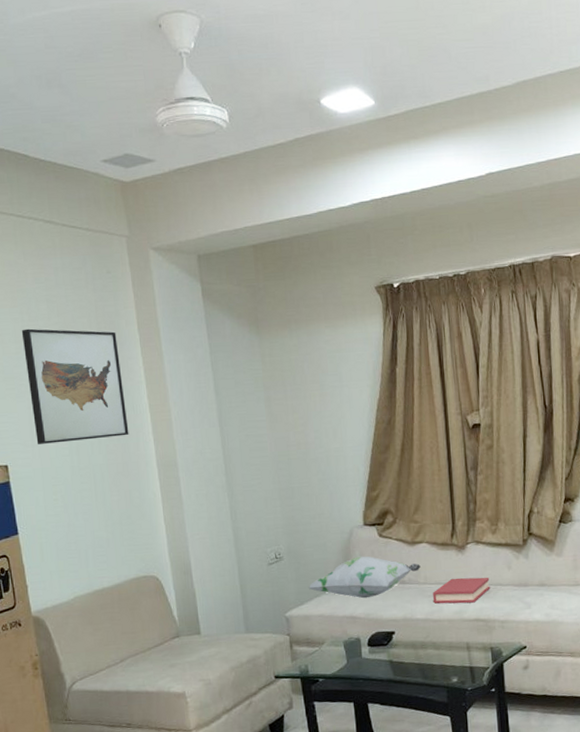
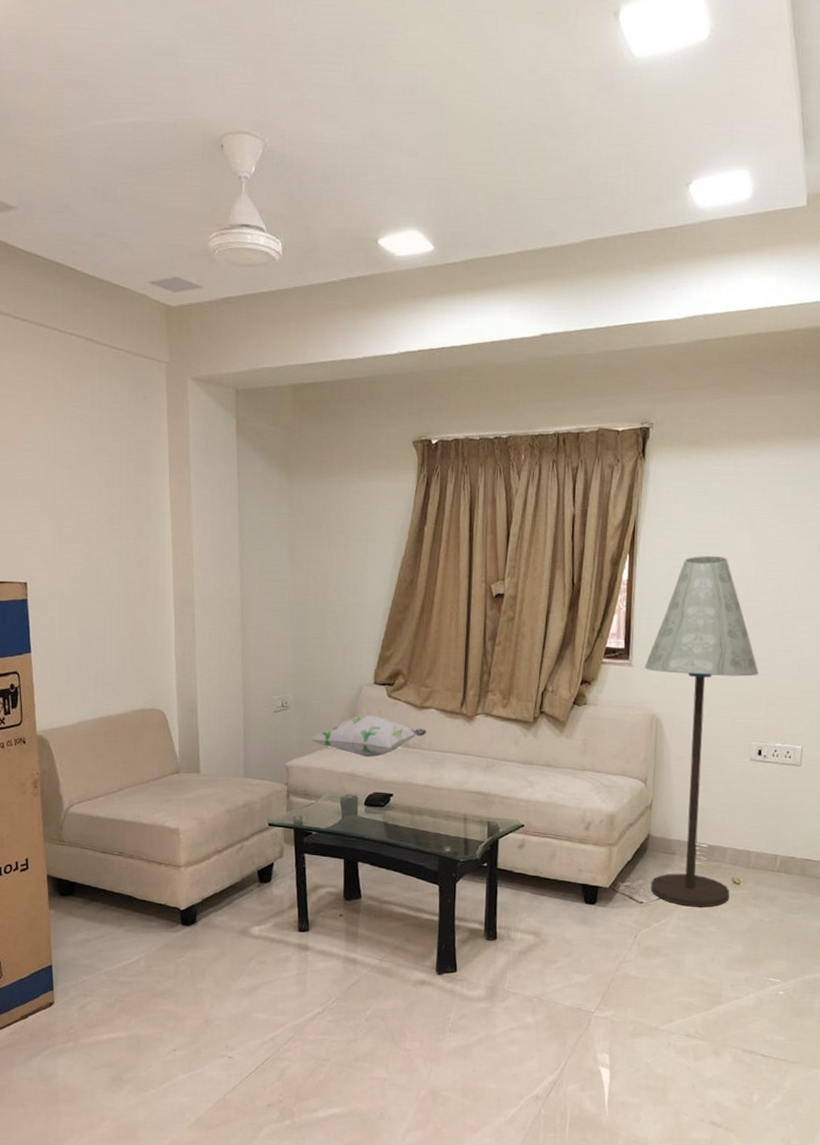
wall art: present [21,328,129,444] -> none [53,447,150,566]
hardback book: present [433,577,490,604] -> none [435,747,495,775]

